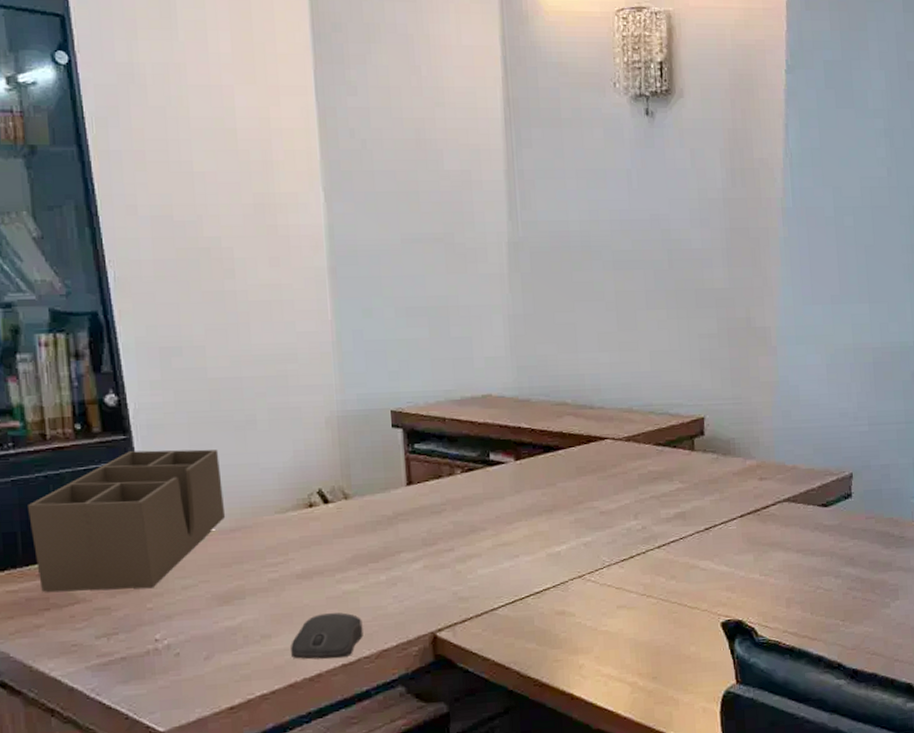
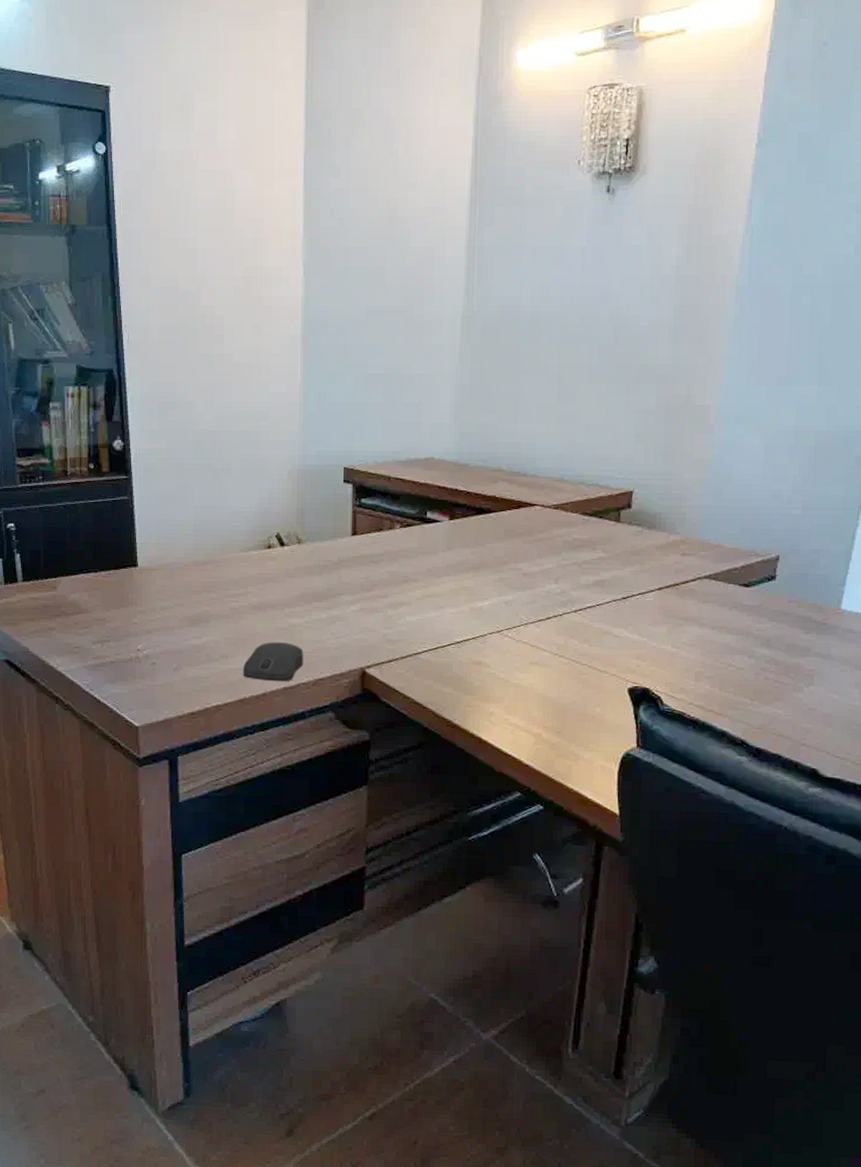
desk organizer: present [28,449,226,592] -> none [50,489,200,605]

